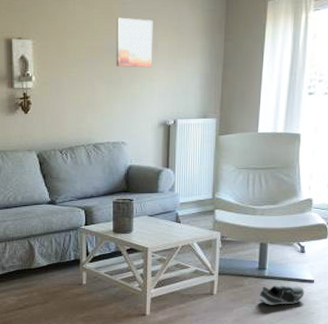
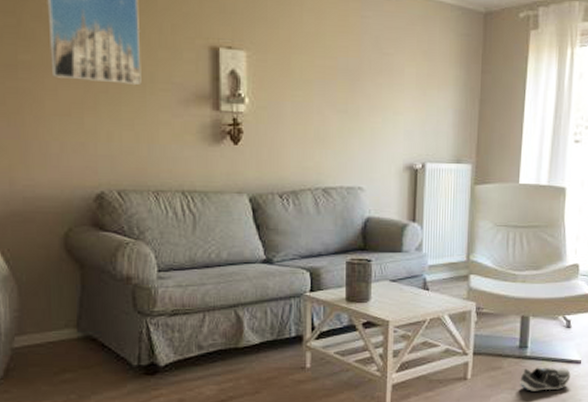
wall art: present [116,17,153,68] -> none [352,33,398,98]

